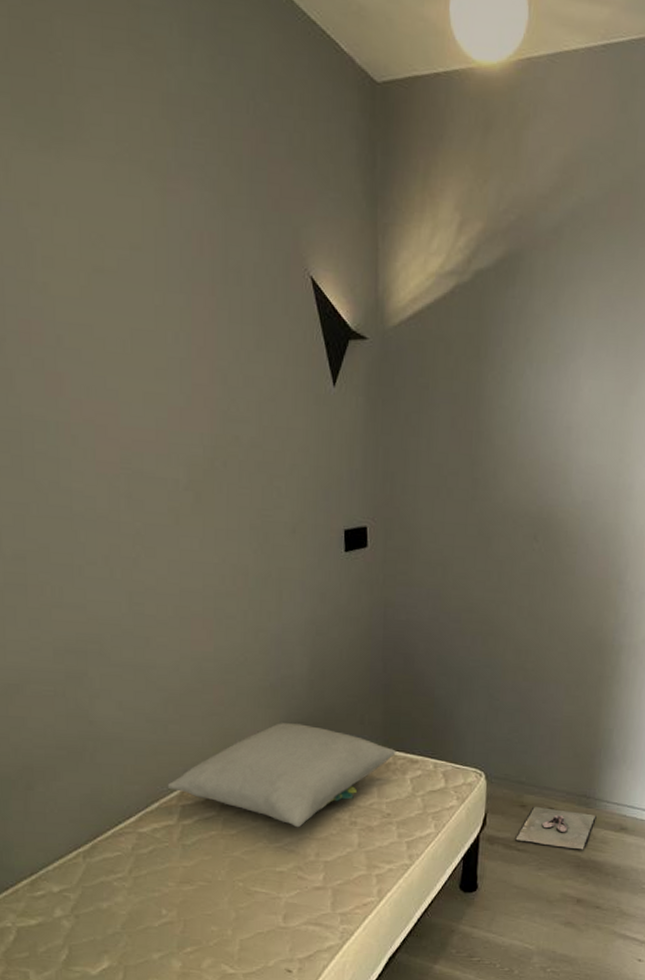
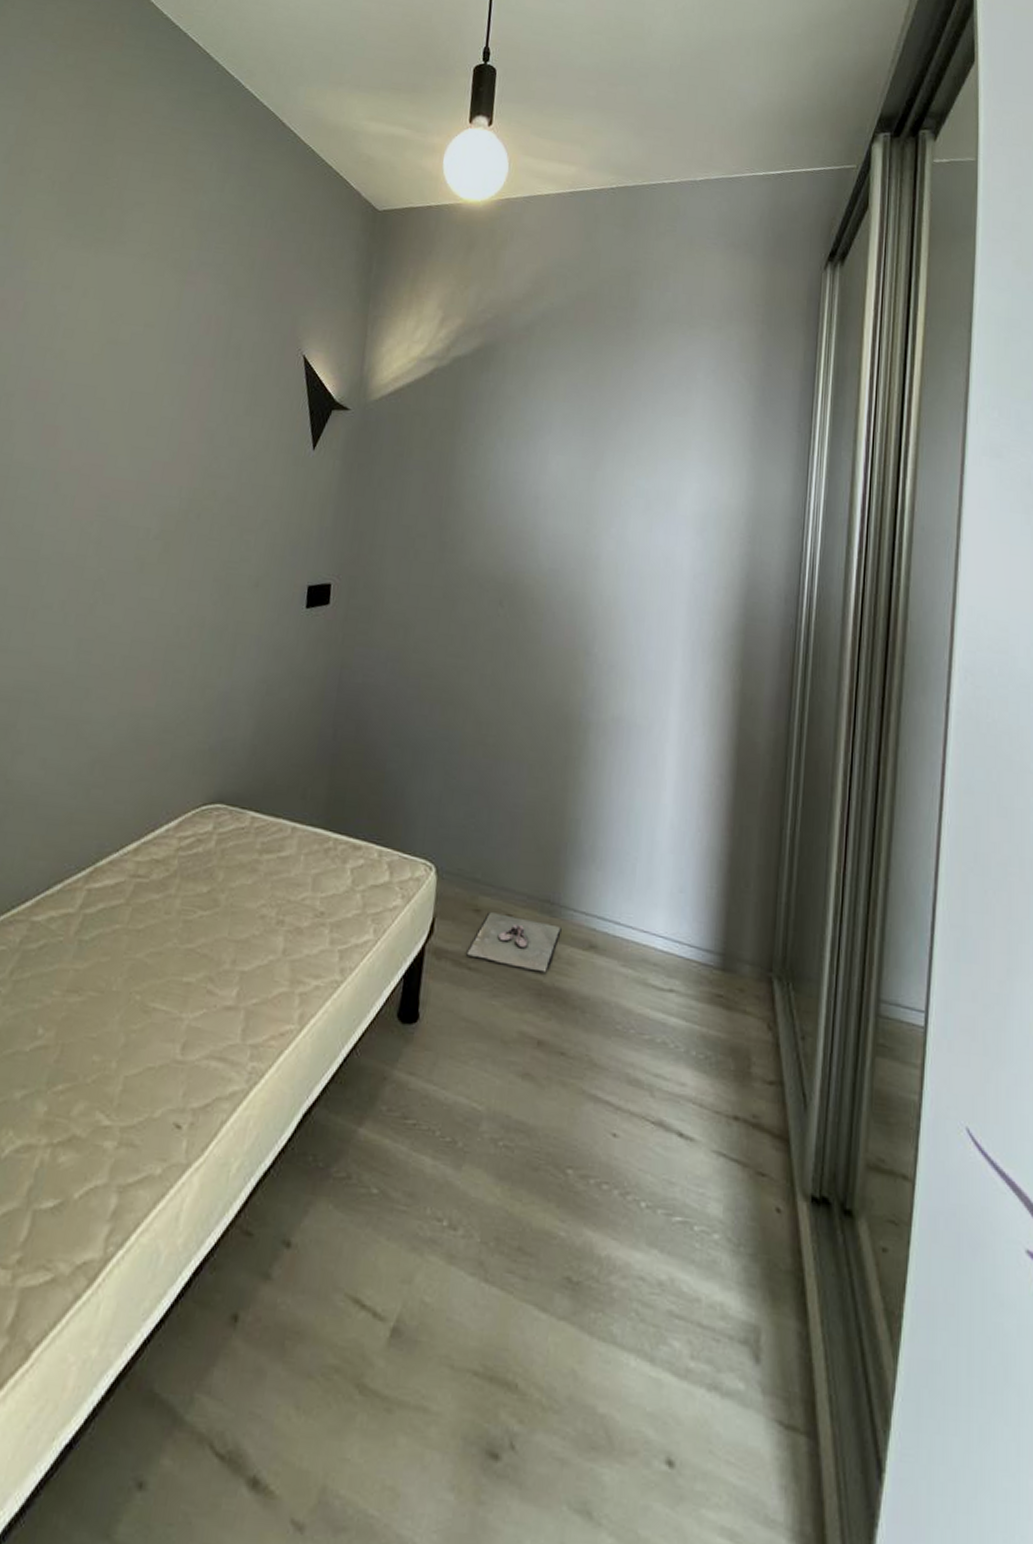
pillow: present [167,723,396,828] -> none [75,793,338,925]

